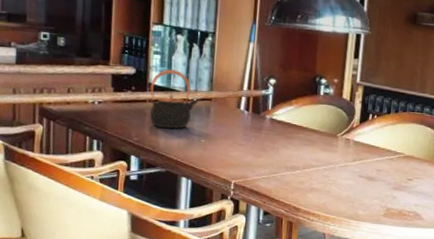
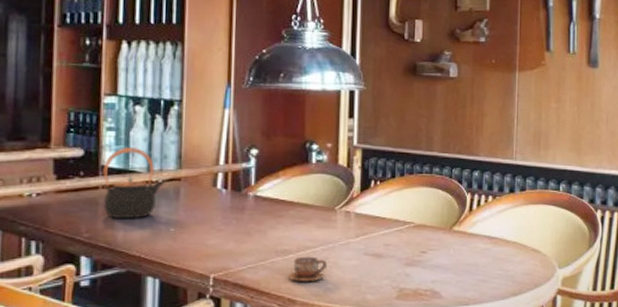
cup: none [294,173,327,195] -> present [287,256,327,282]

